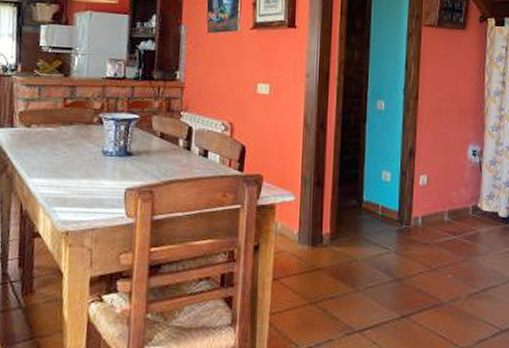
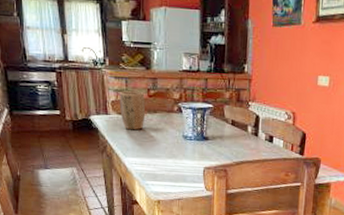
plant pot: none [28,100,60,146] -> present [119,91,146,130]

